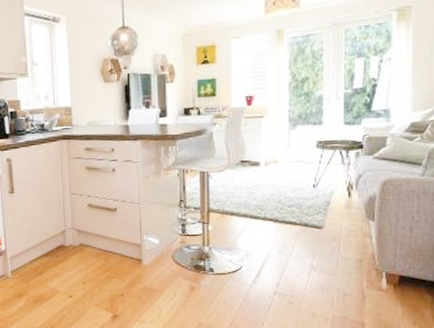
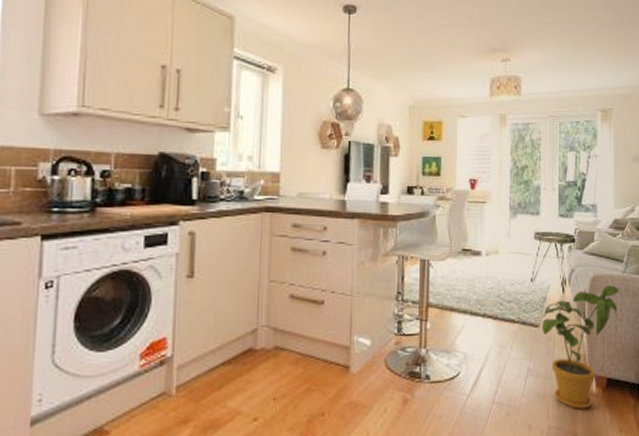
house plant: none [326,188,416,302] -> present [542,285,619,409]

